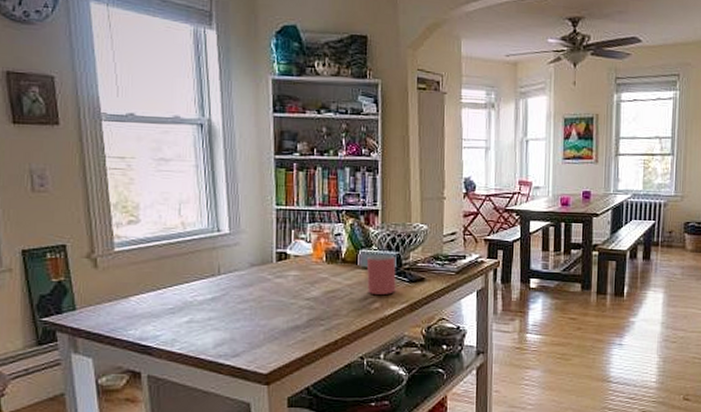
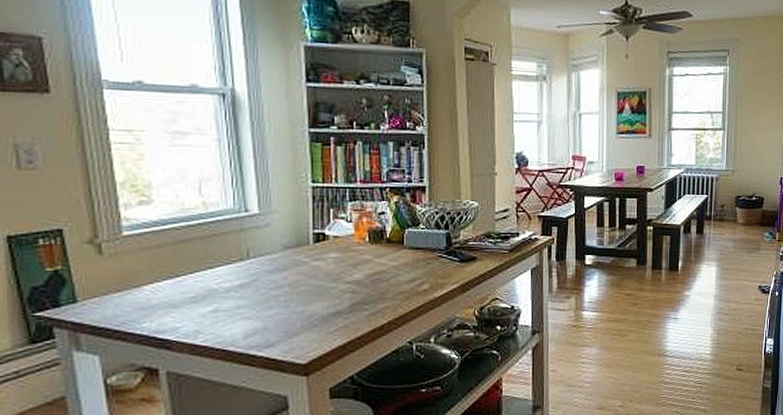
mug: present [366,255,396,294] -> none [413,234,446,275]

